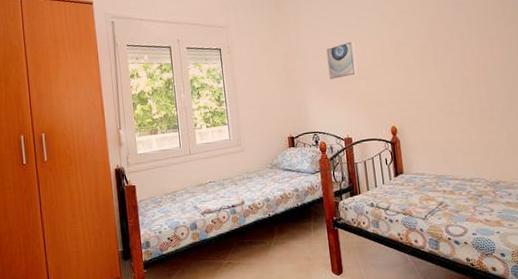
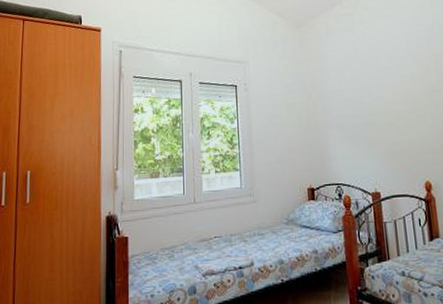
wall art: present [326,41,357,79] -> none [353,84,387,125]

